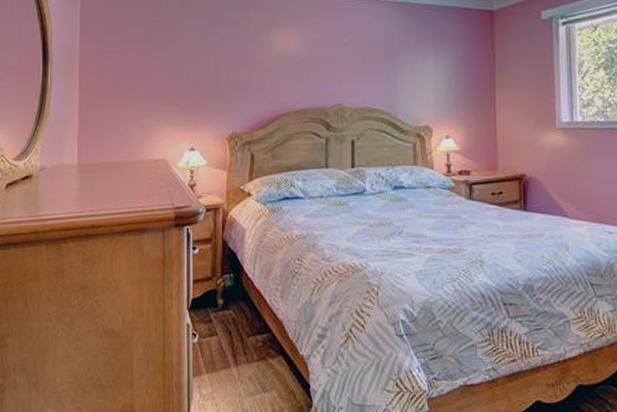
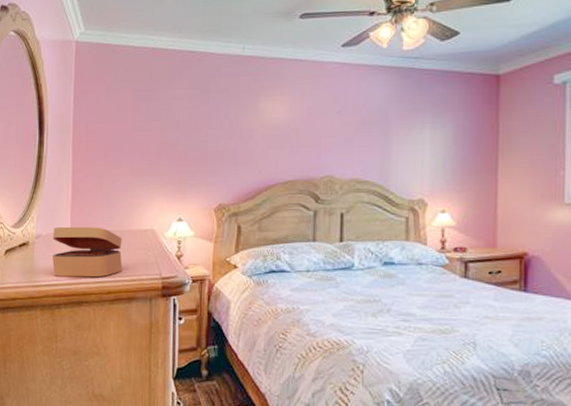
jewelry box: none [57,158,133,209] -> present [52,226,123,278]

